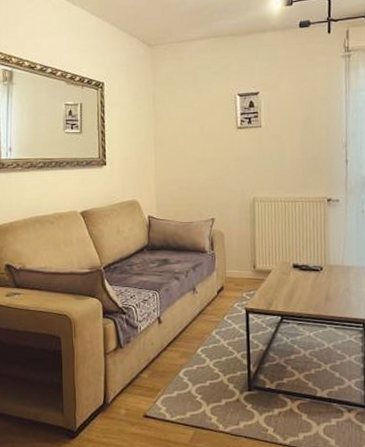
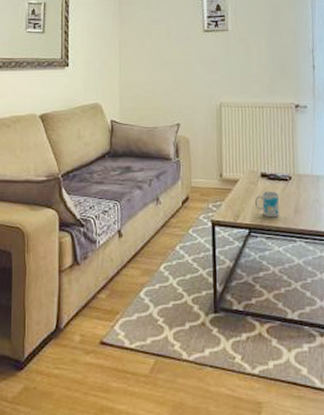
mug: none [286,281,311,306] -> present [254,191,280,218]

